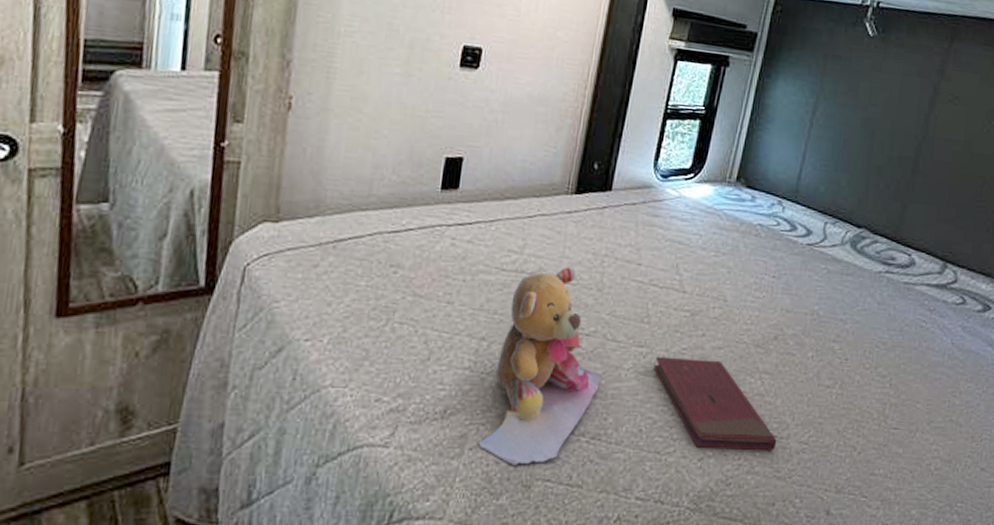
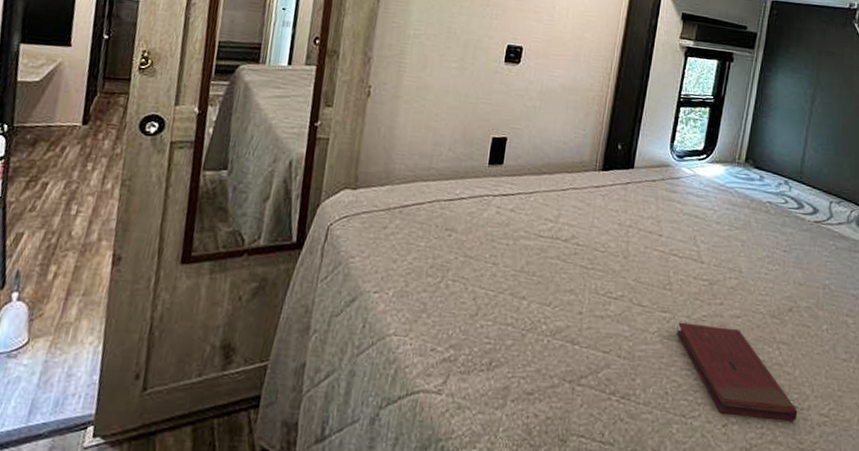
teddy bear: present [478,265,602,465] -> none [519,234,630,419]

